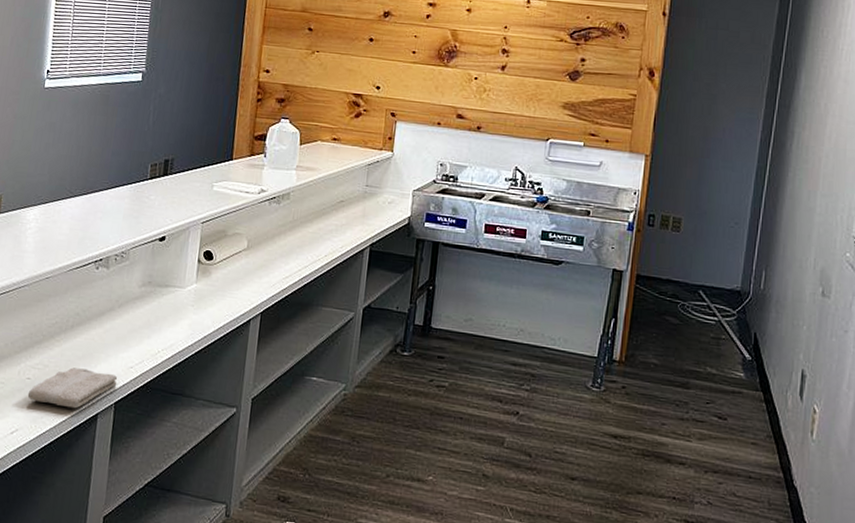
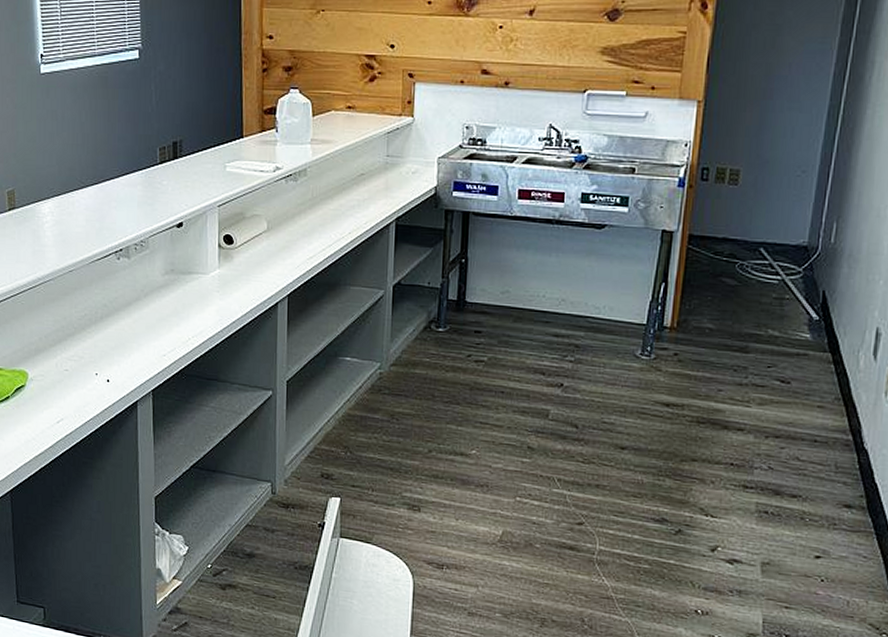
washcloth: present [27,367,117,409] -> none [67,358,152,397]

